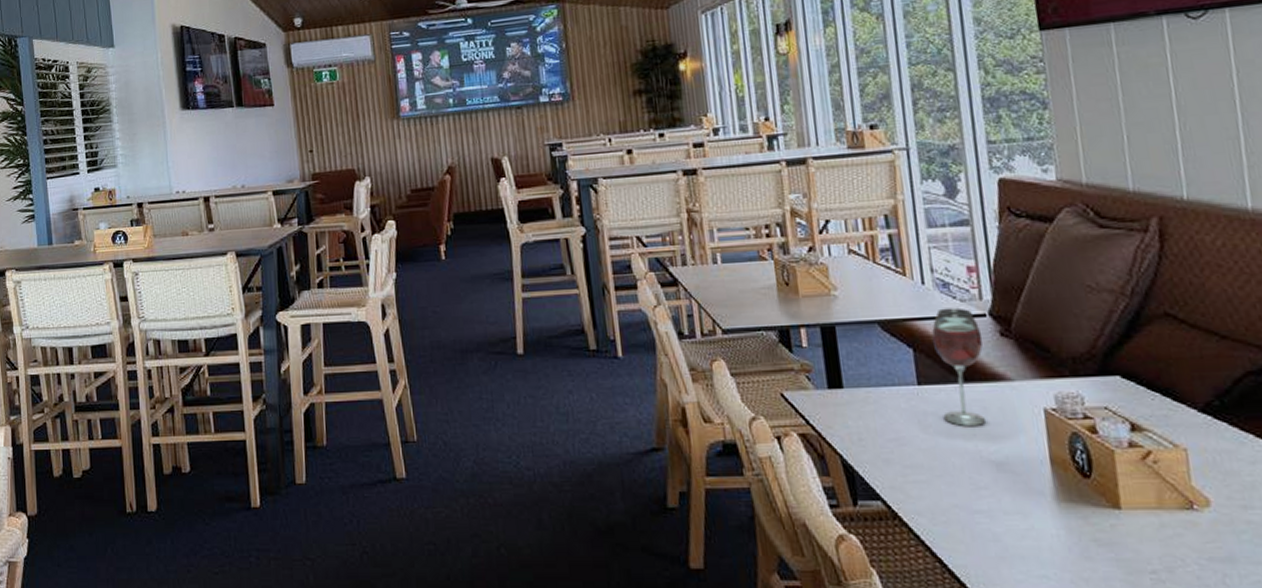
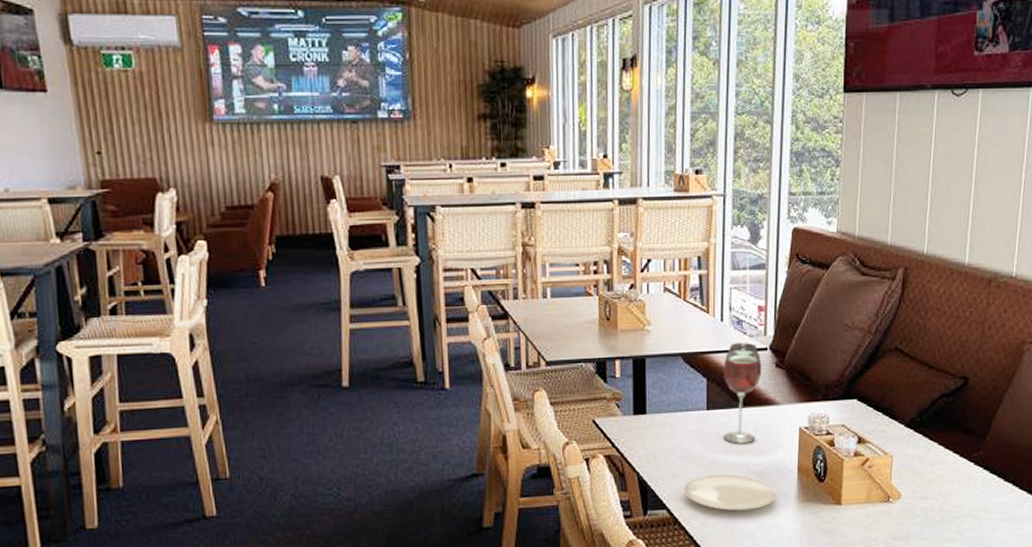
plate: none [899,461,1026,508] -> present [683,473,776,511]

